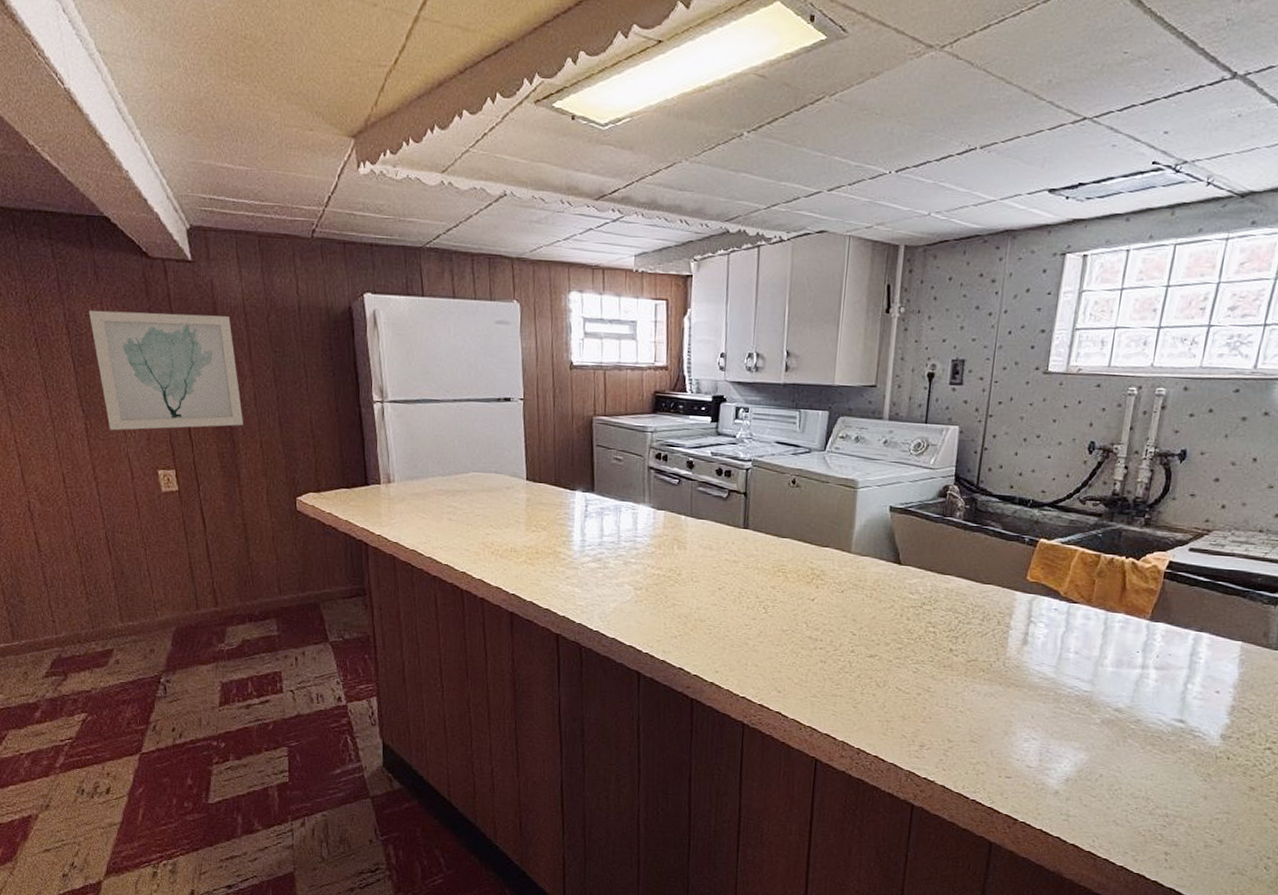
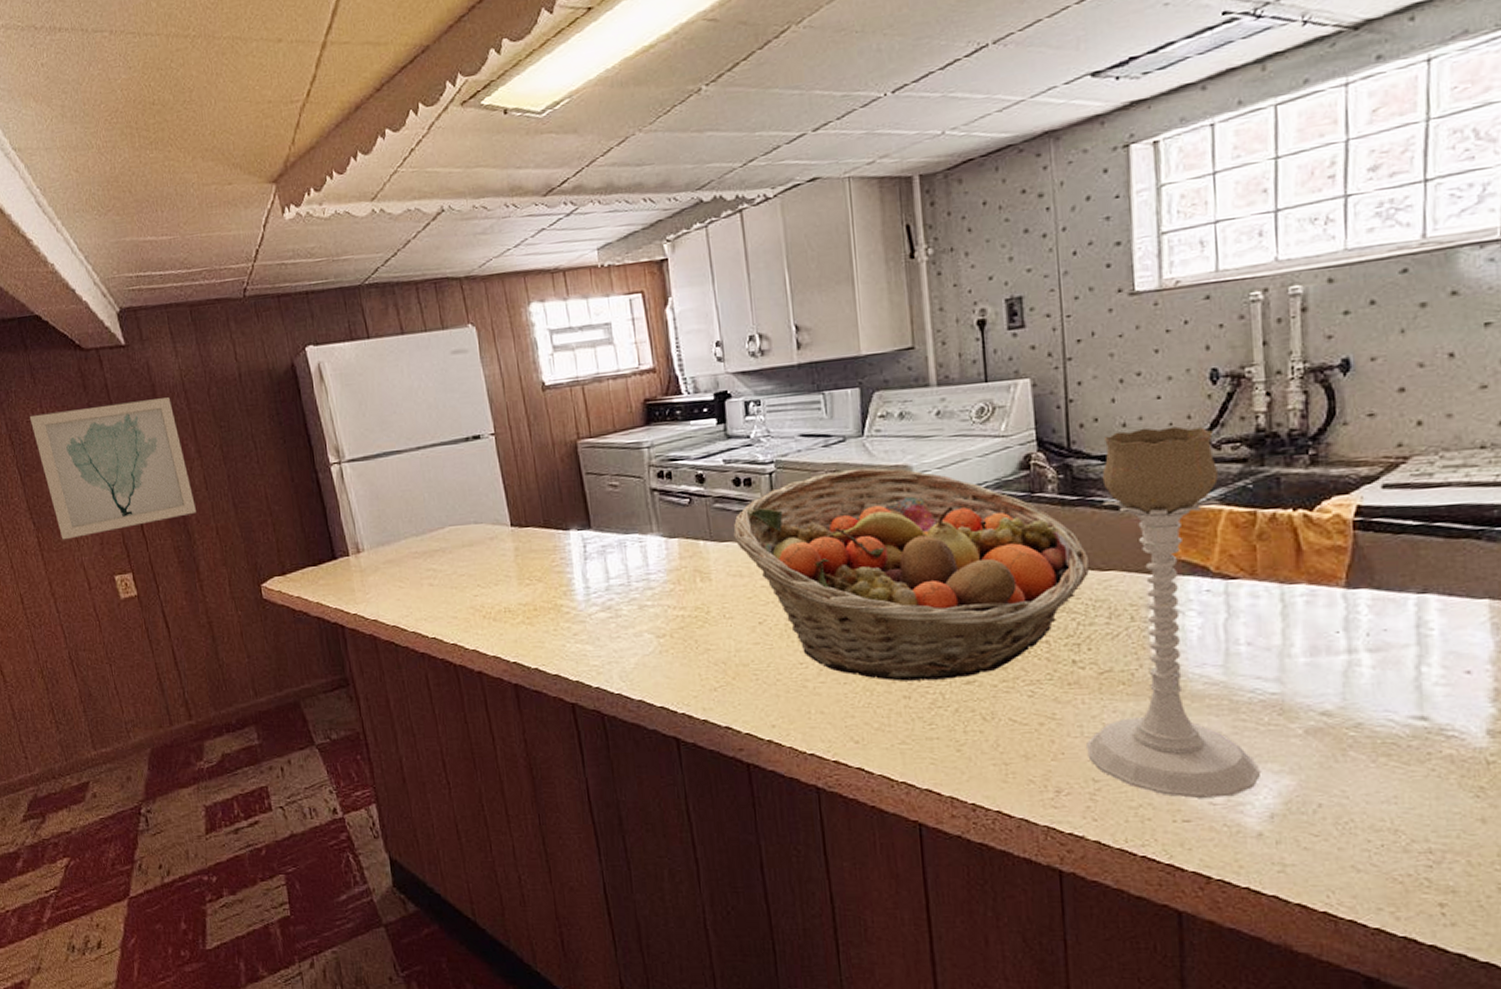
fruit basket: none [710,476,977,652] -> present [733,467,1090,681]
candle holder: none [948,479,1082,763] -> present [1087,426,1260,799]

